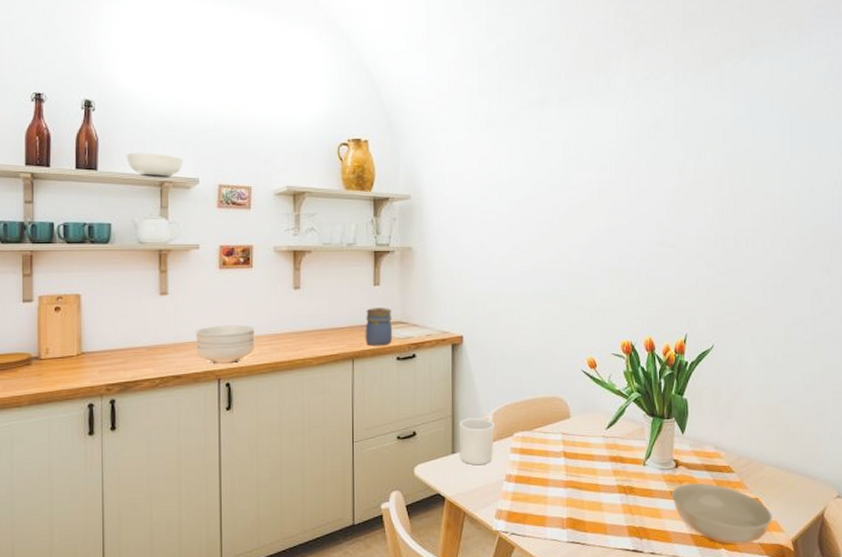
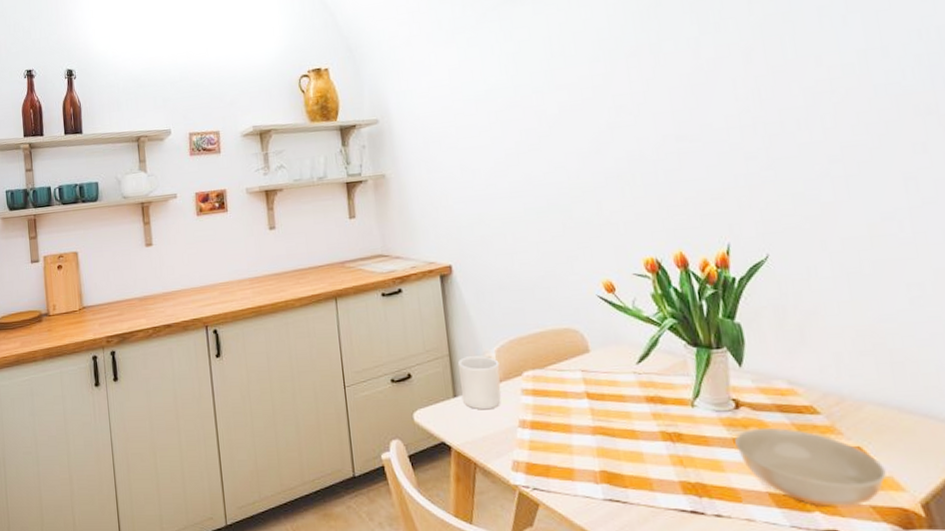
bowl: present [126,153,184,178] -> none [105,110,156,135]
bowl: present [195,325,255,364] -> none [180,270,237,311]
jar: present [365,308,393,347] -> none [344,241,375,284]

